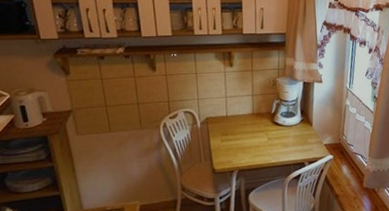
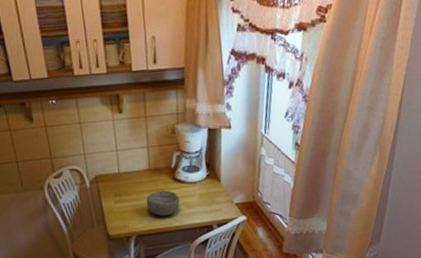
bowl: none [248,131,278,154] -> present [146,190,180,217]

